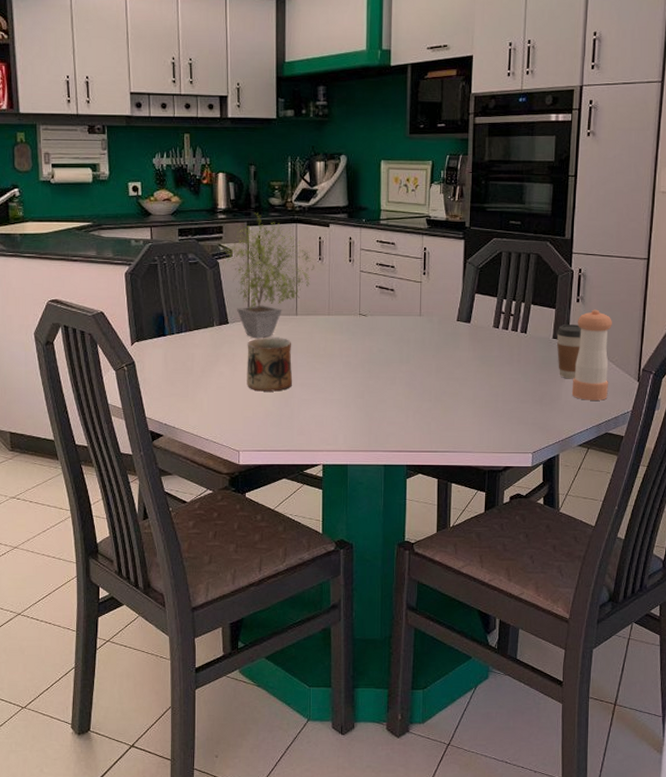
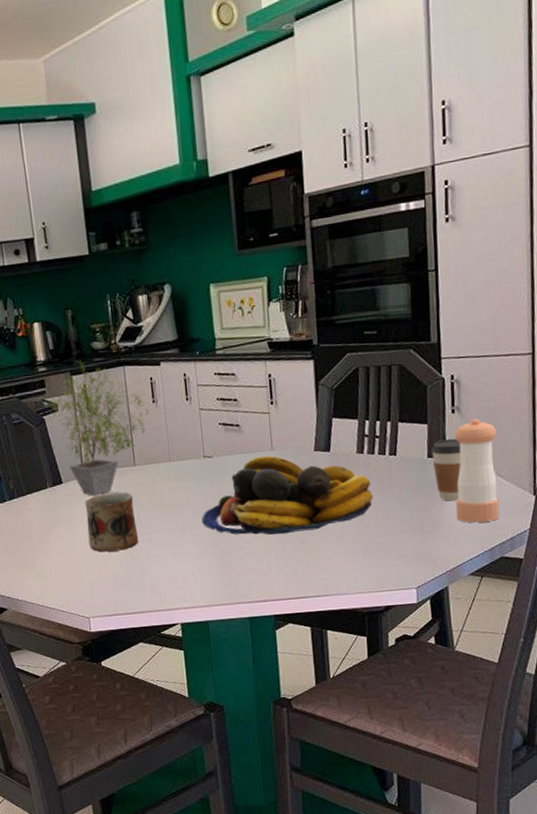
fruit bowl: none [351,320,503,393] -> present [202,455,373,535]

